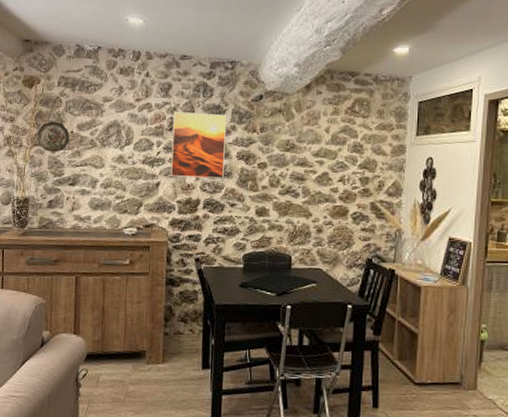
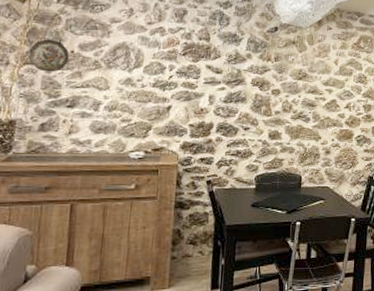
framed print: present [171,112,226,179] -> none [183,37,242,104]

